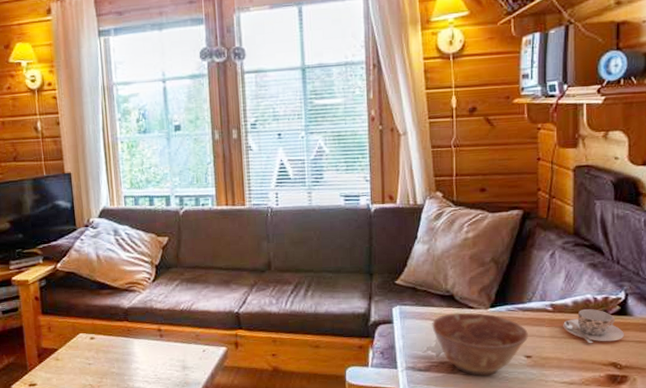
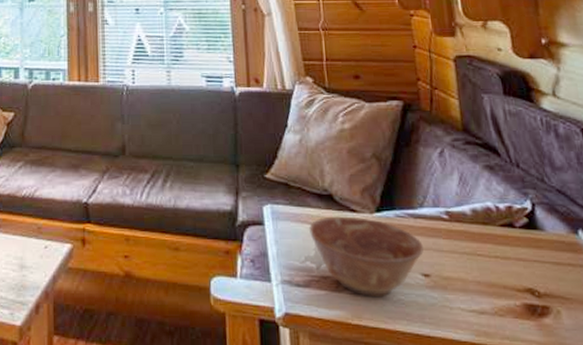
teacup: present [563,309,625,344] -> none [463,220,539,263]

